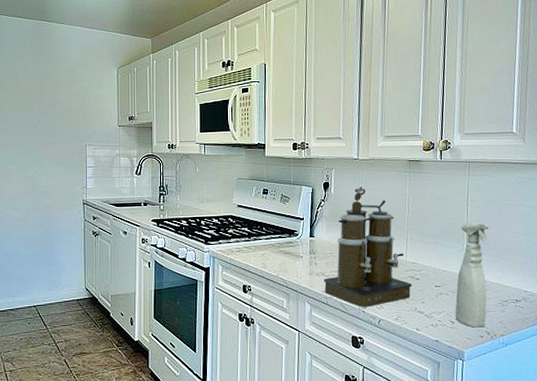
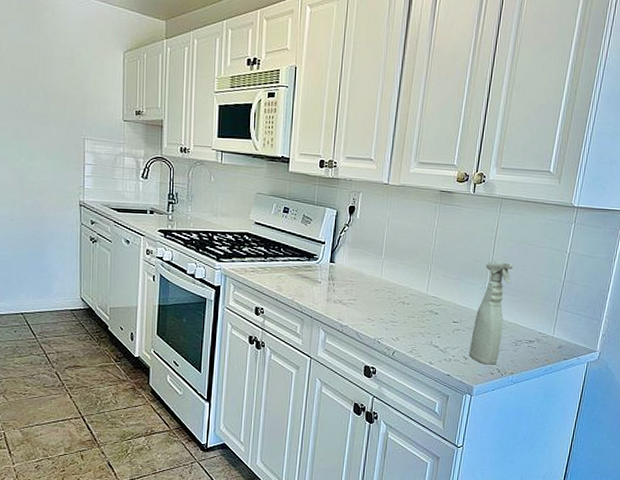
coffee maker: present [323,187,413,307] -> none [340,214,431,338]

